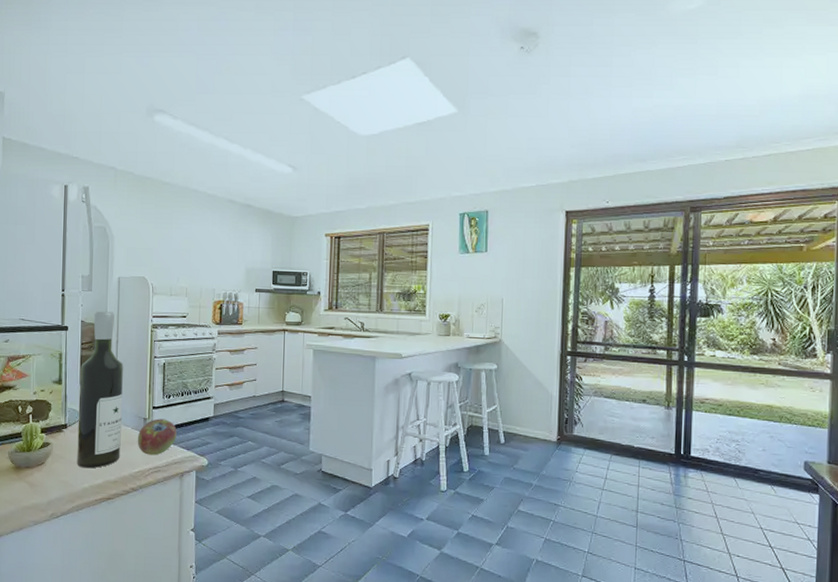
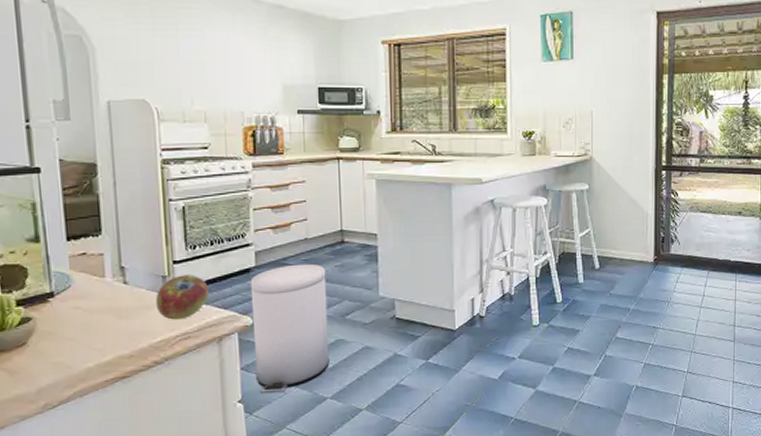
bottle: present [77,311,124,469] -> none [64,145,135,344]
pedal bin: none [206,417,268,527] -> present [250,263,330,394]

